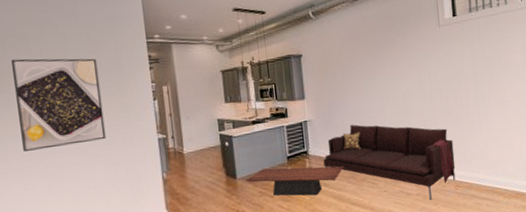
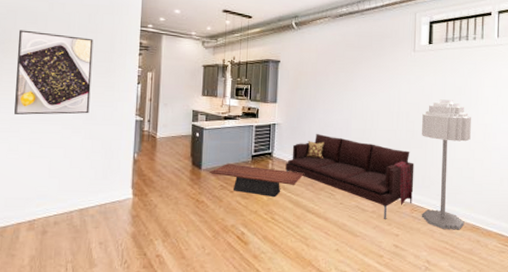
floor lamp: none [455,71,509,201] -> present [422,99,471,230]

